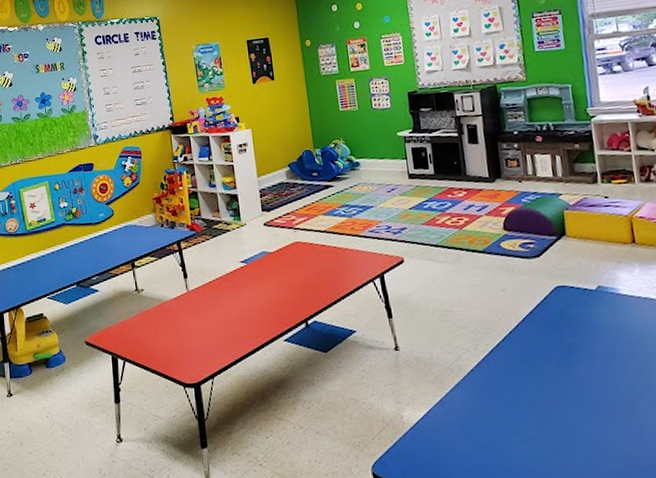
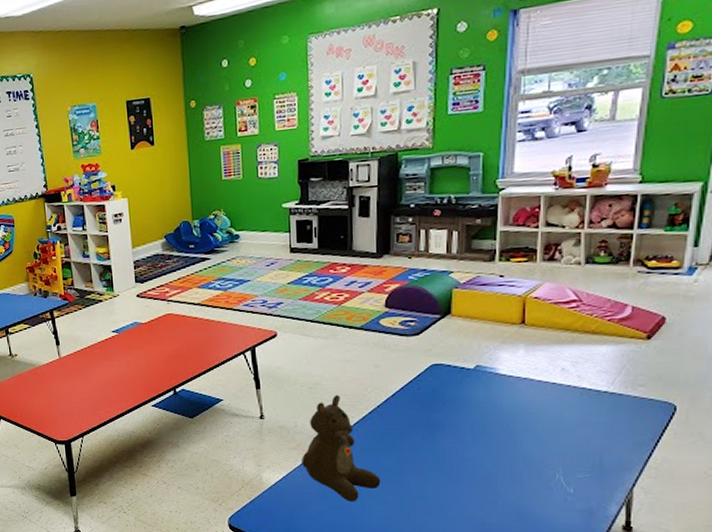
teddy bear: none [441,321,524,441] -> present [302,395,381,503]

